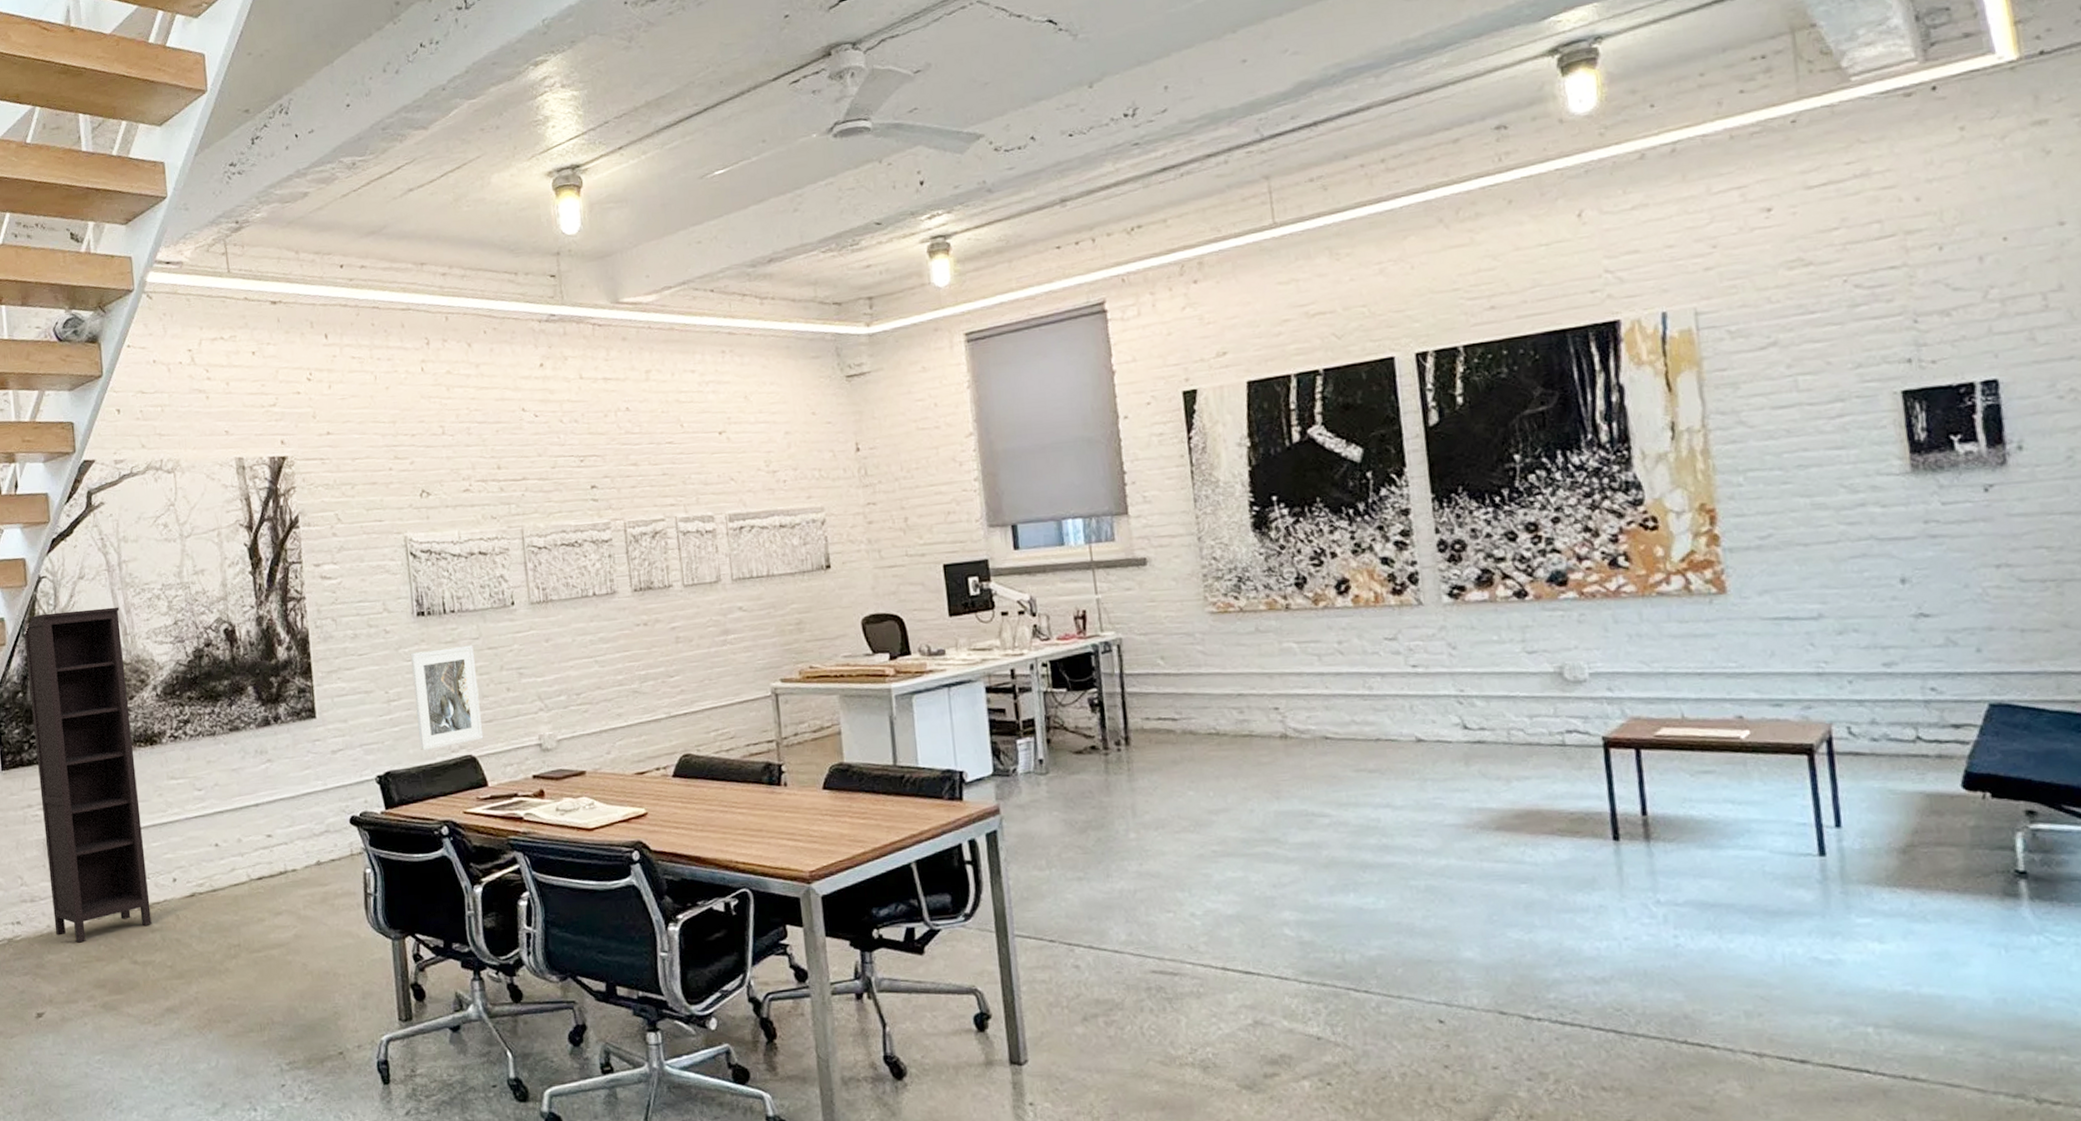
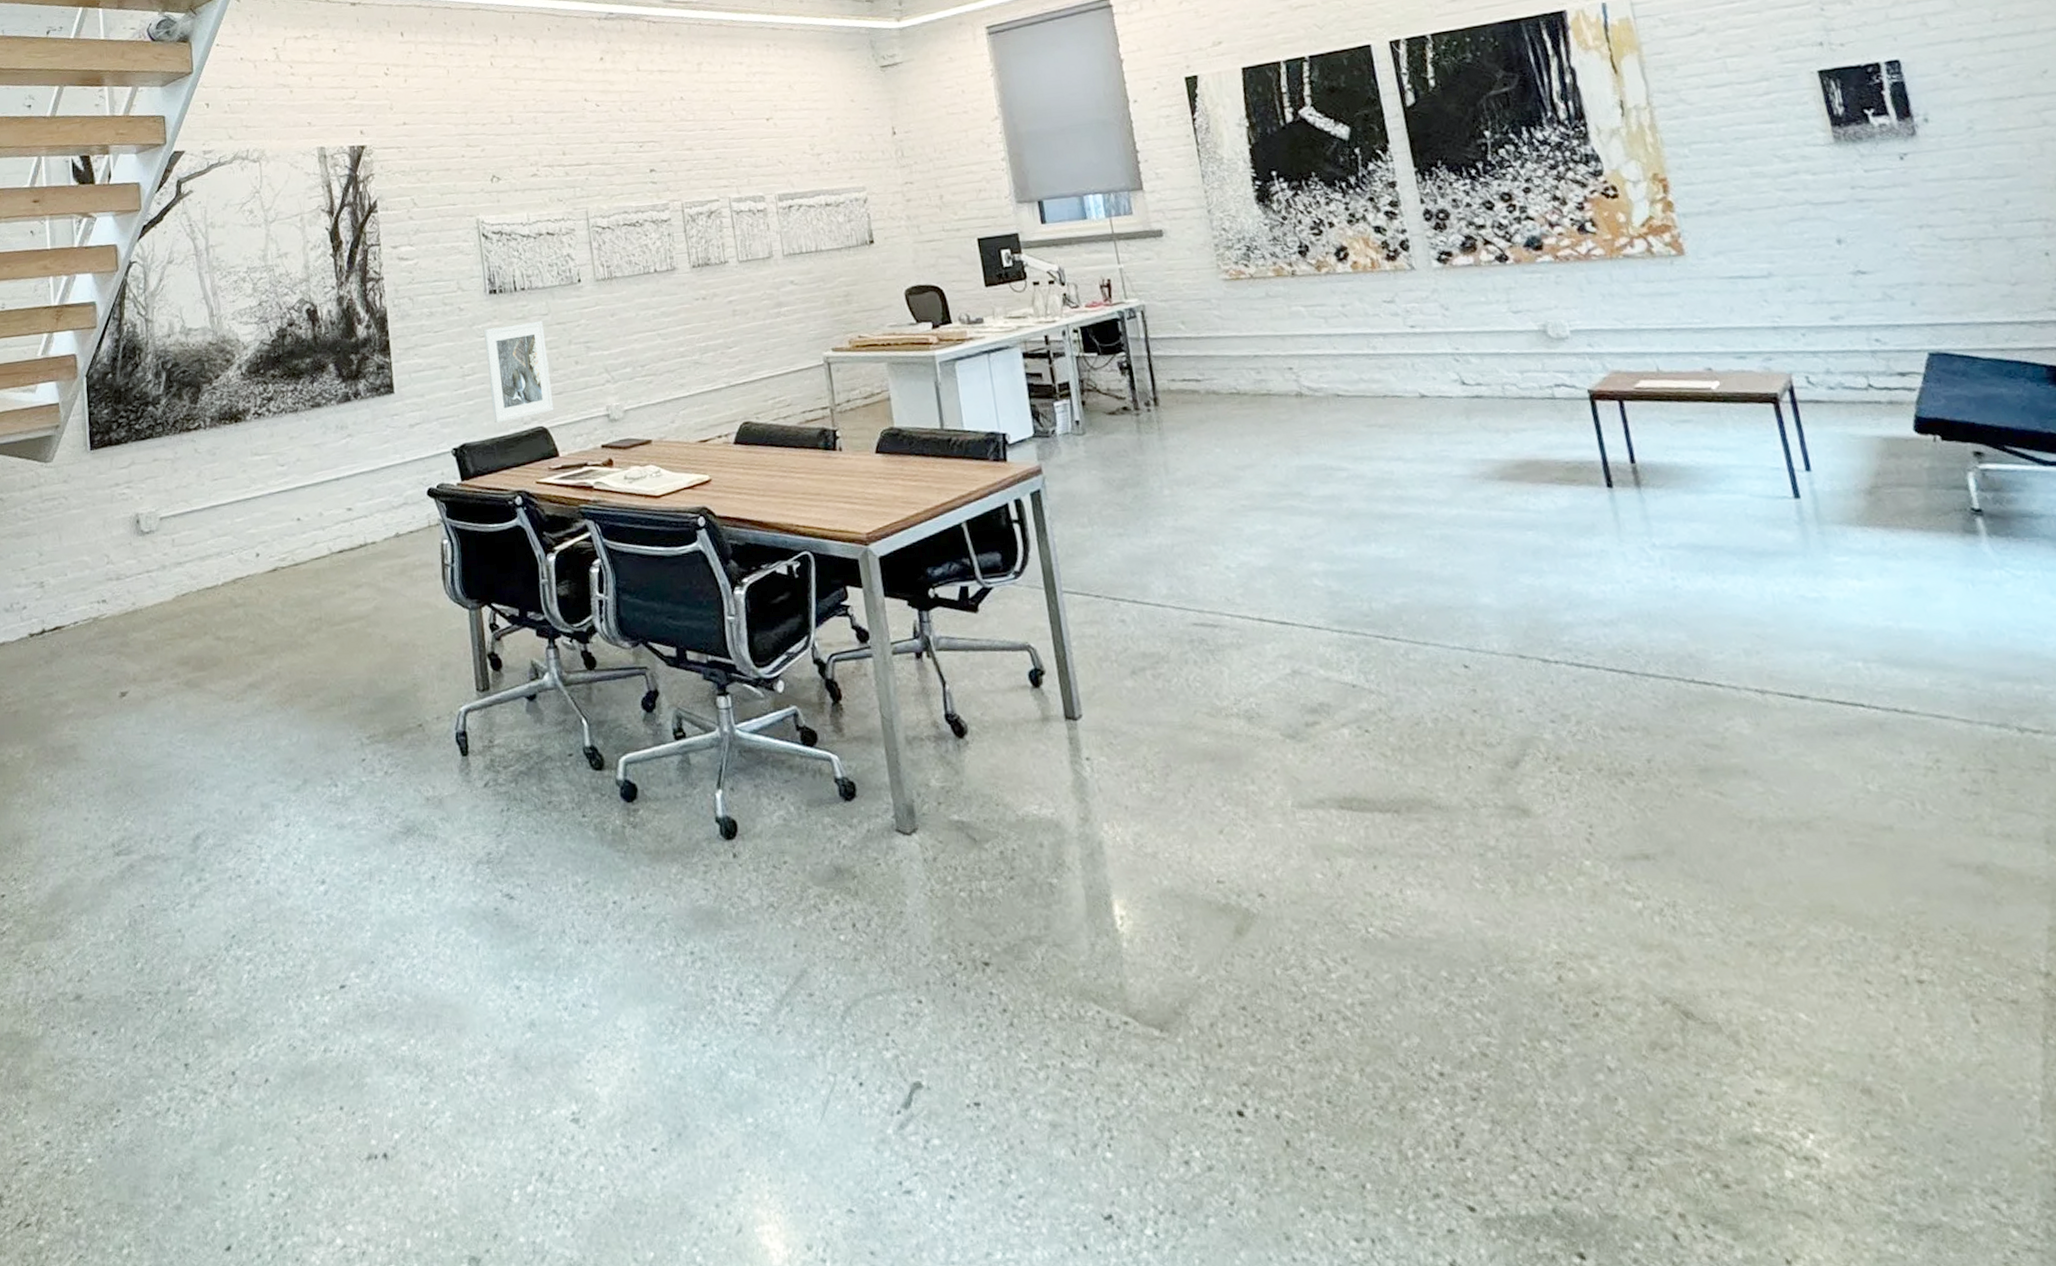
bookcase: present [24,607,152,943] -> none [115,289,235,620]

